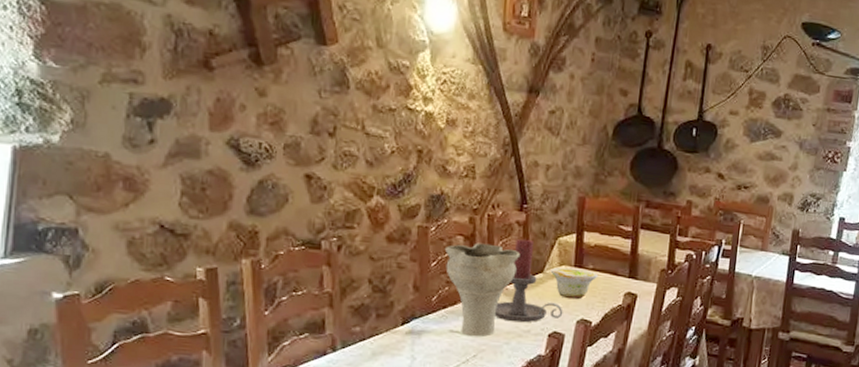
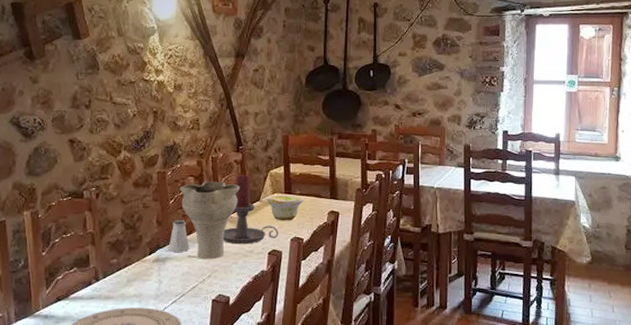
saltshaker: none [425,286,453,325] -> present [168,219,190,252]

